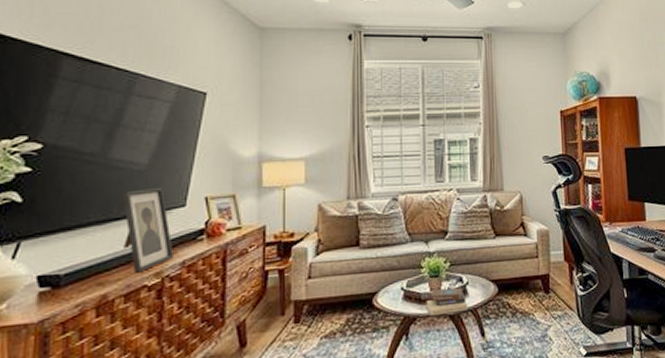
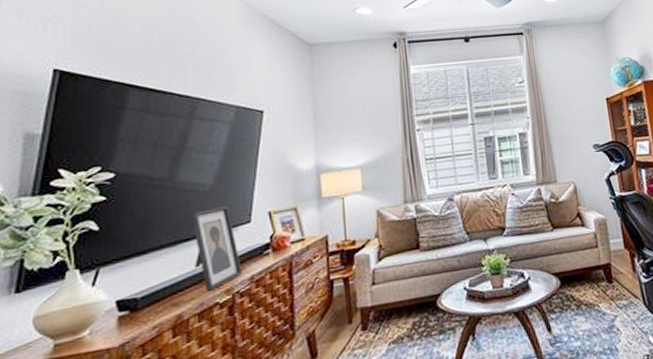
books: present [426,287,468,317] -> none [489,282,532,315]

